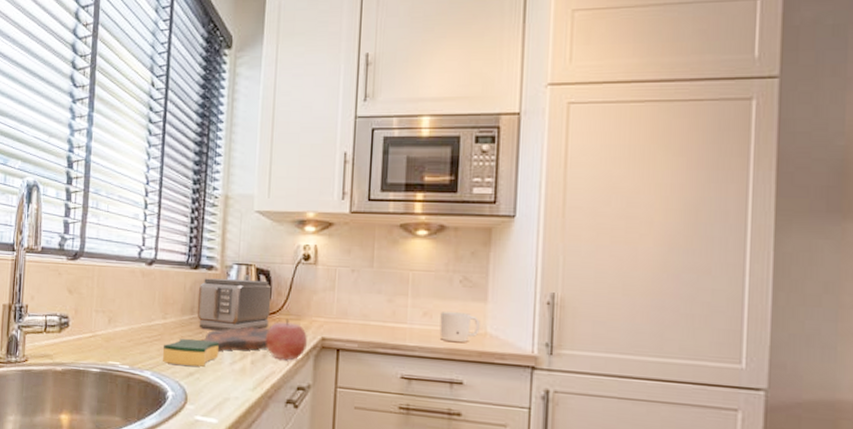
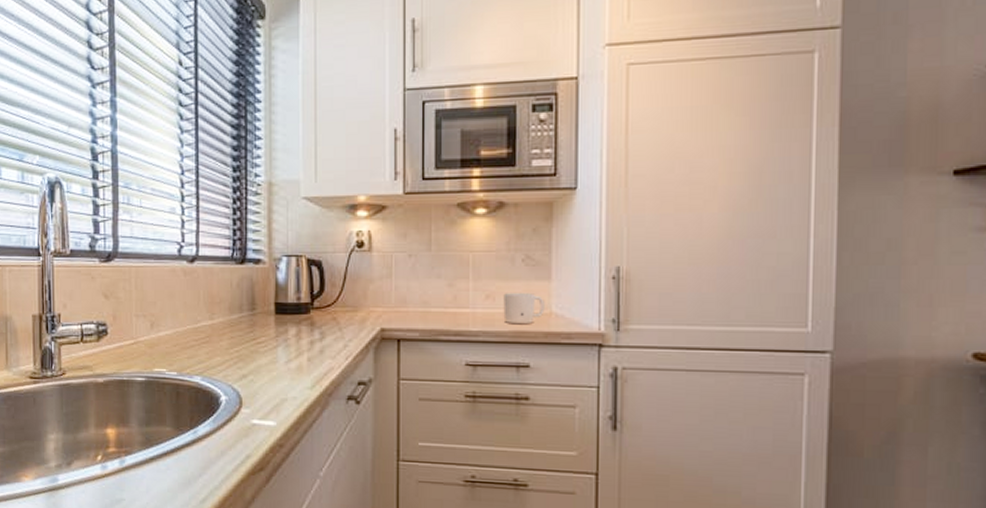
sponge: present [162,338,219,367] -> none [212,338,272,368]
toaster: present [197,278,272,332] -> none [246,271,325,329]
cutting board: present [202,326,270,352] -> none [253,322,325,351]
fruit: present [265,318,307,360] -> none [321,310,365,354]

